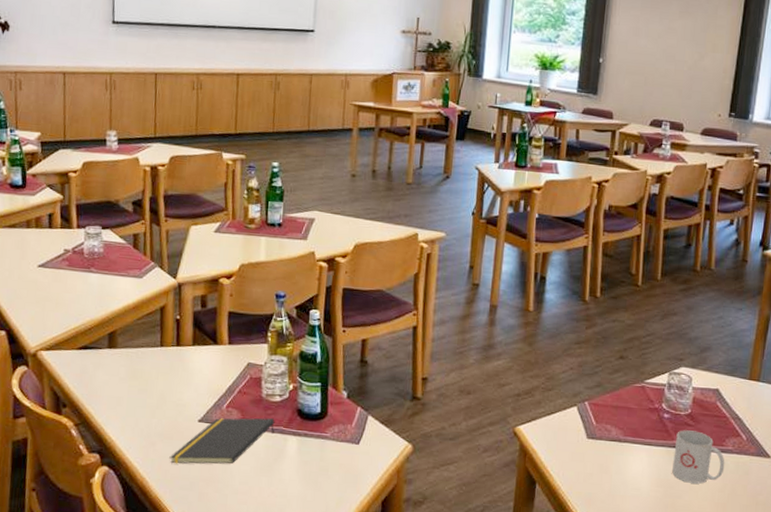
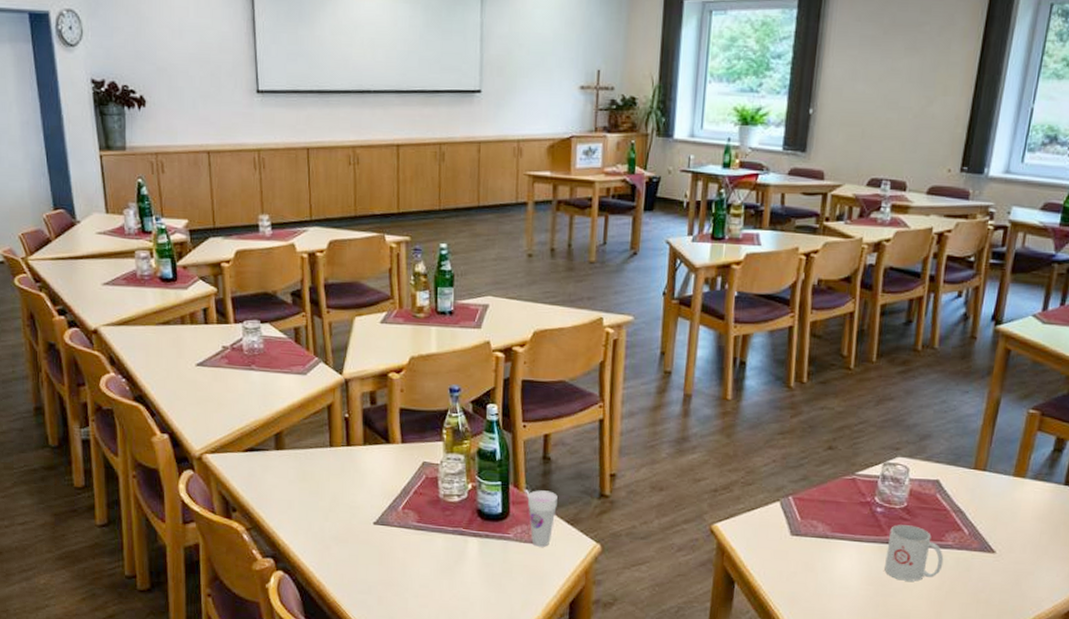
notepad: present [169,418,275,464] -> none [345,519,454,568]
cup: none [345,391,373,446] -> present [527,490,558,547]

